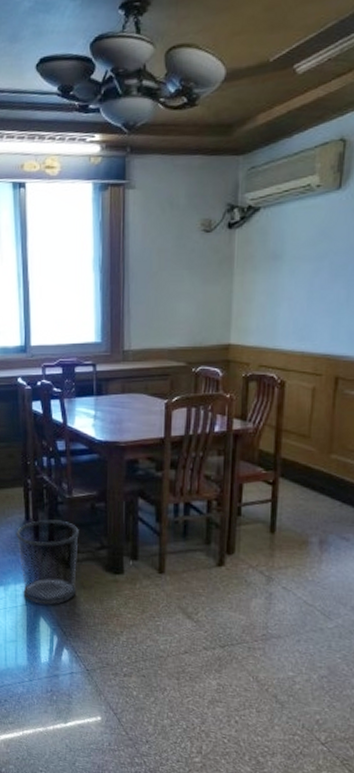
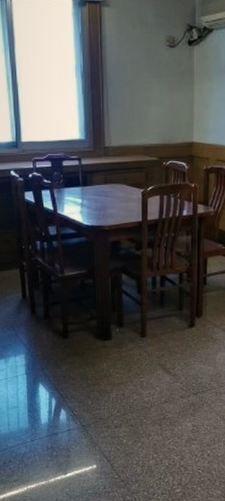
waste bin: present [16,519,79,605] -> none [14,296,71,372]

